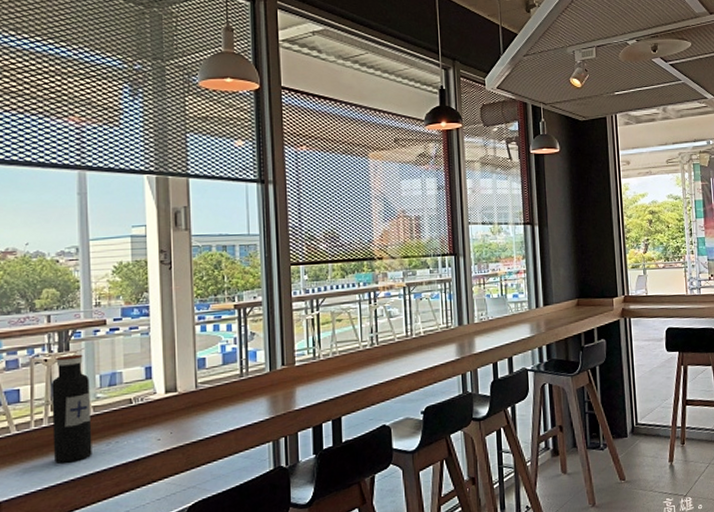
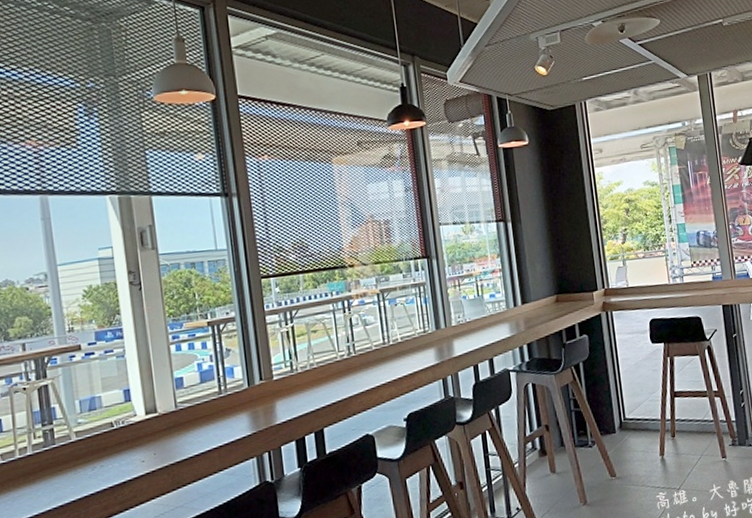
water bottle: present [52,354,92,463] -> none [32,380,79,490]

